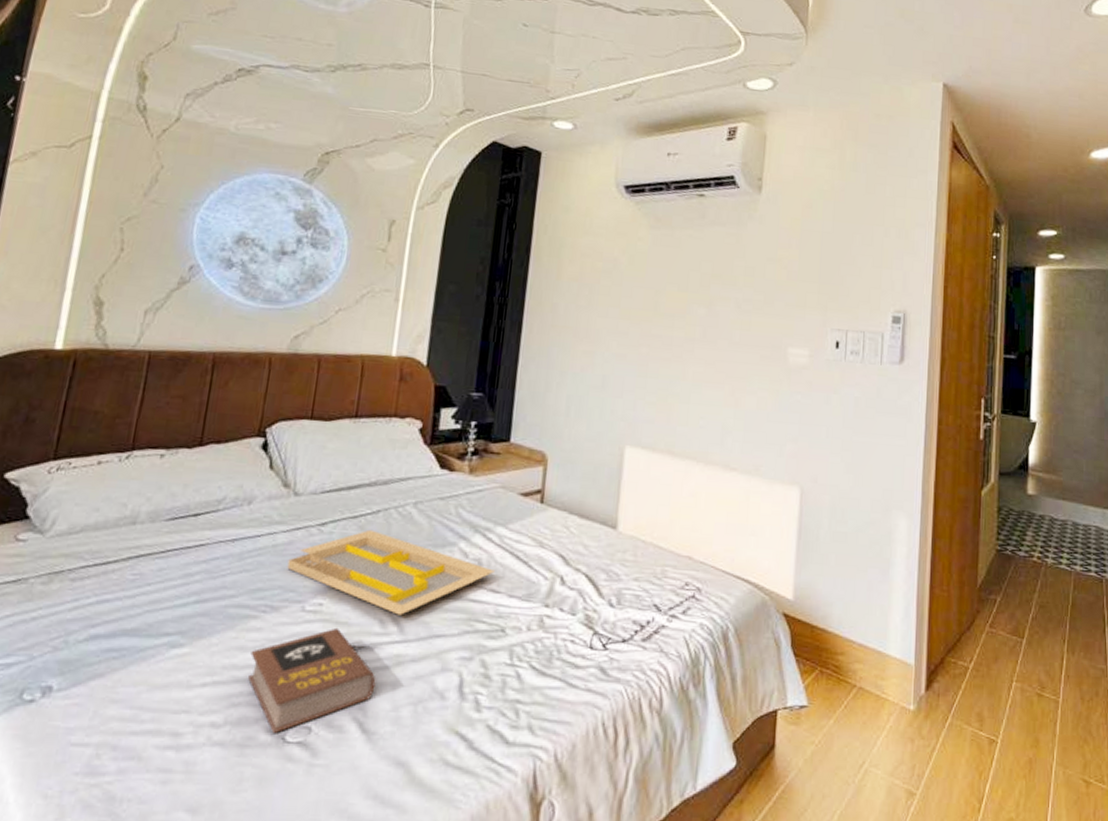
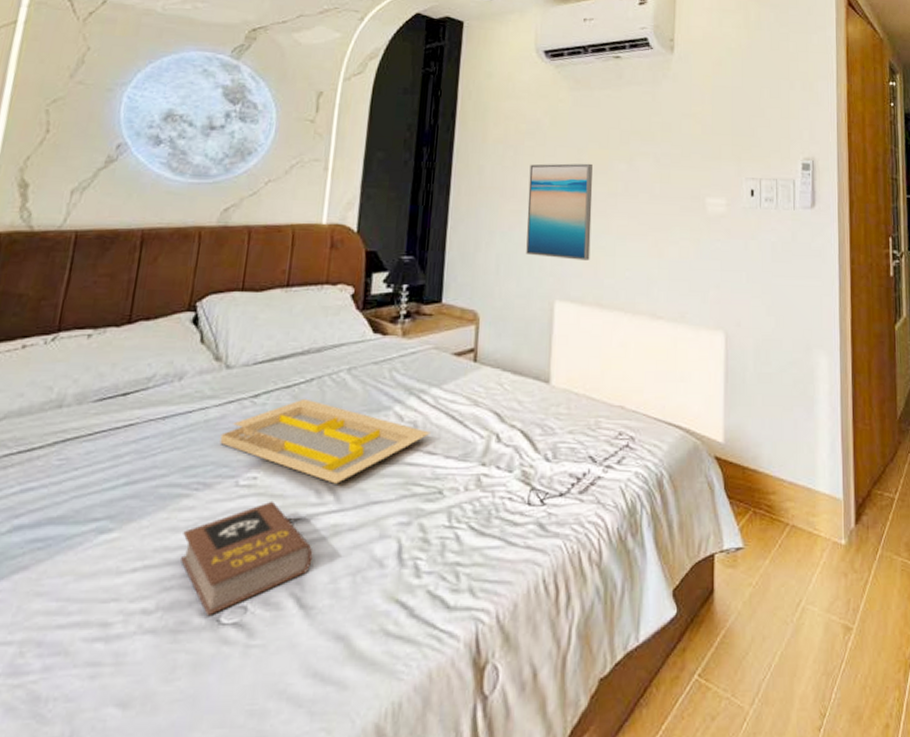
wall art: none [598,304,670,407] -> present [526,163,593,260]

